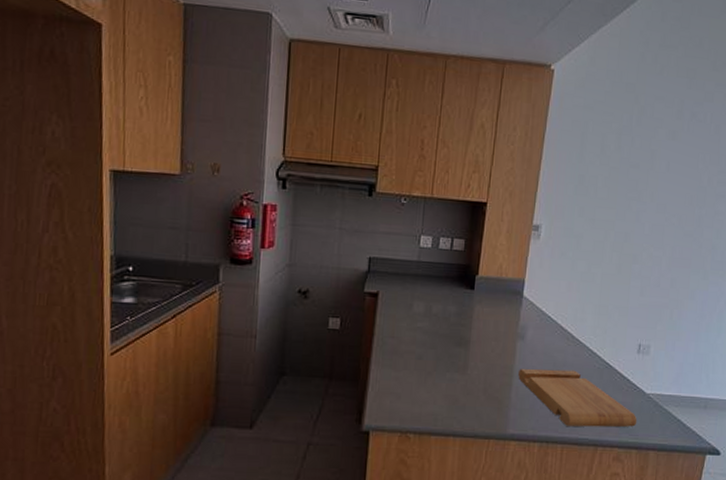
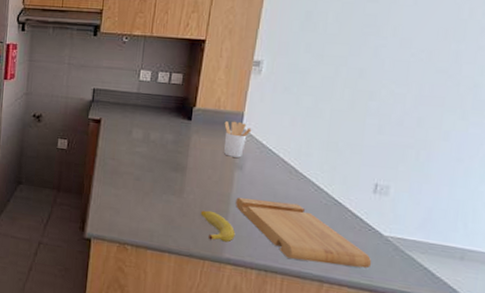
banana: none [484,385,519,417] -> present [200,210,236,243]
utensil holder: none [506,288,532,327] -> present [224,121,252,158]

